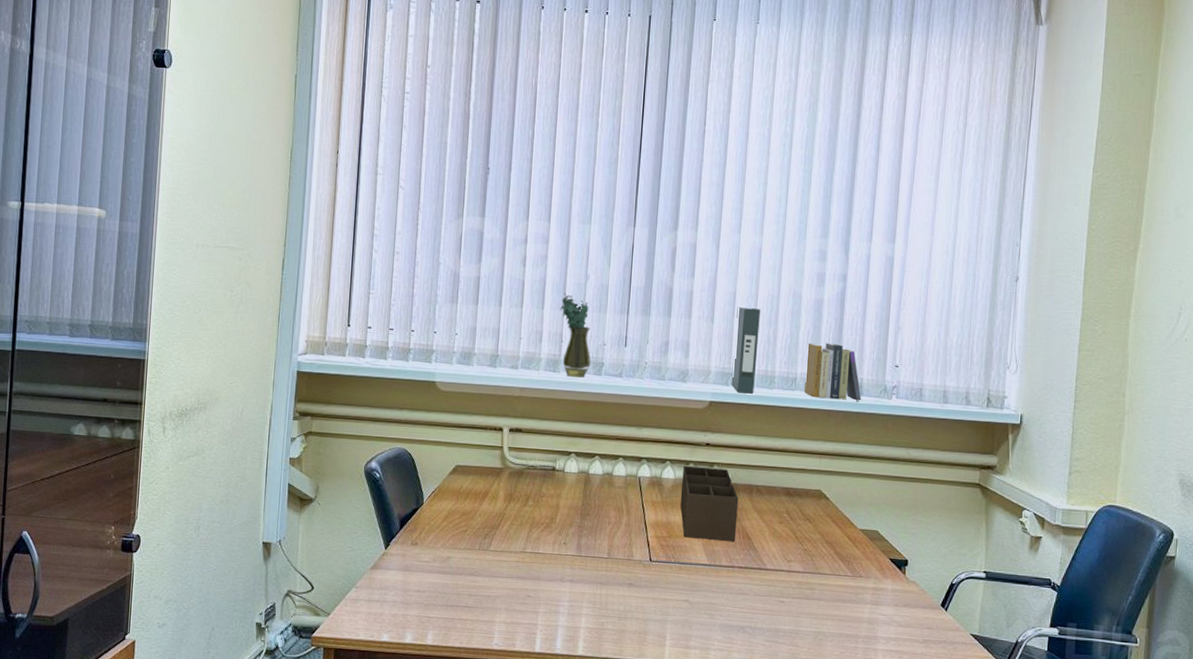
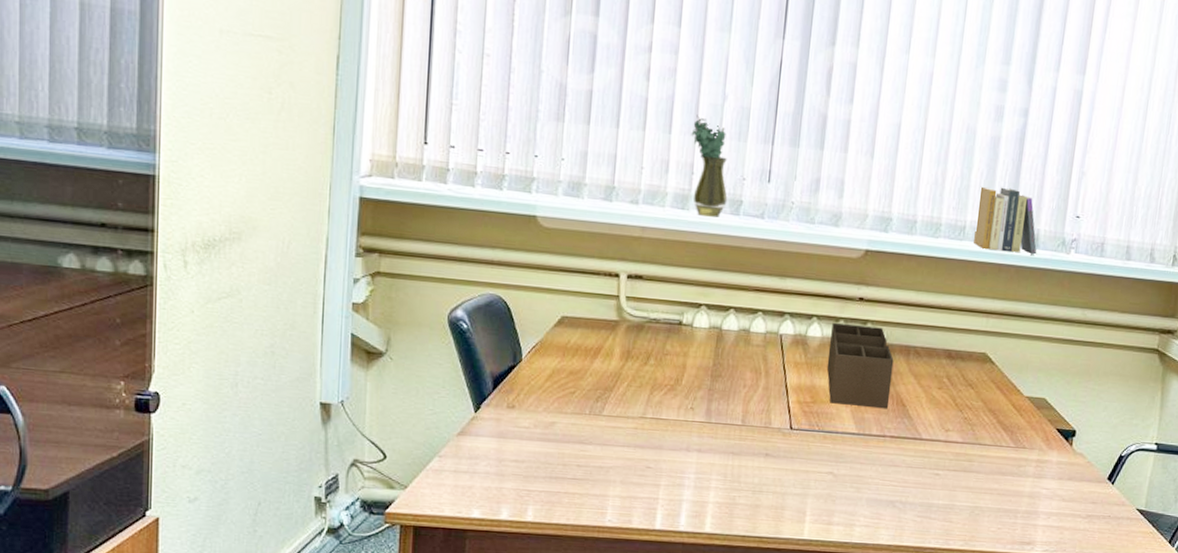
binder: present [731,306,760,395] -> none [890,140,928,244]

